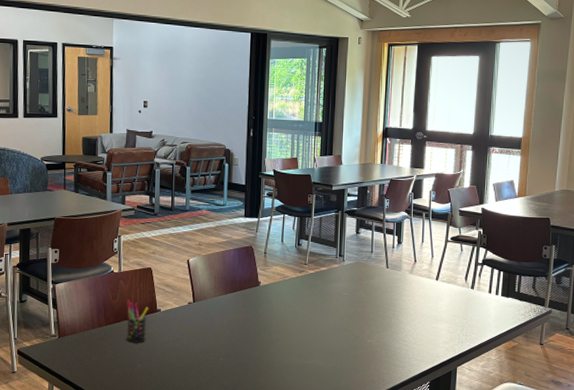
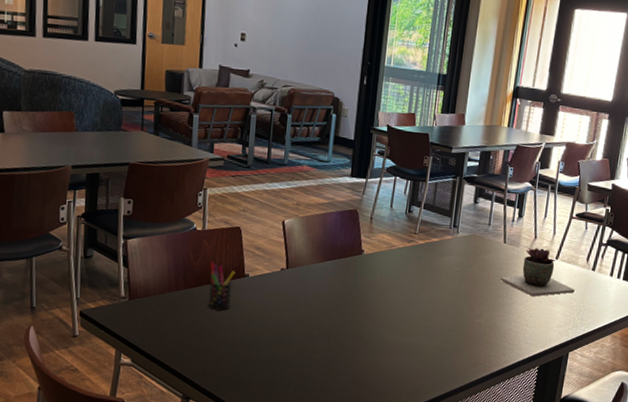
succulent plant: none [387,271,457,316] -> present [501,248,575,297]

